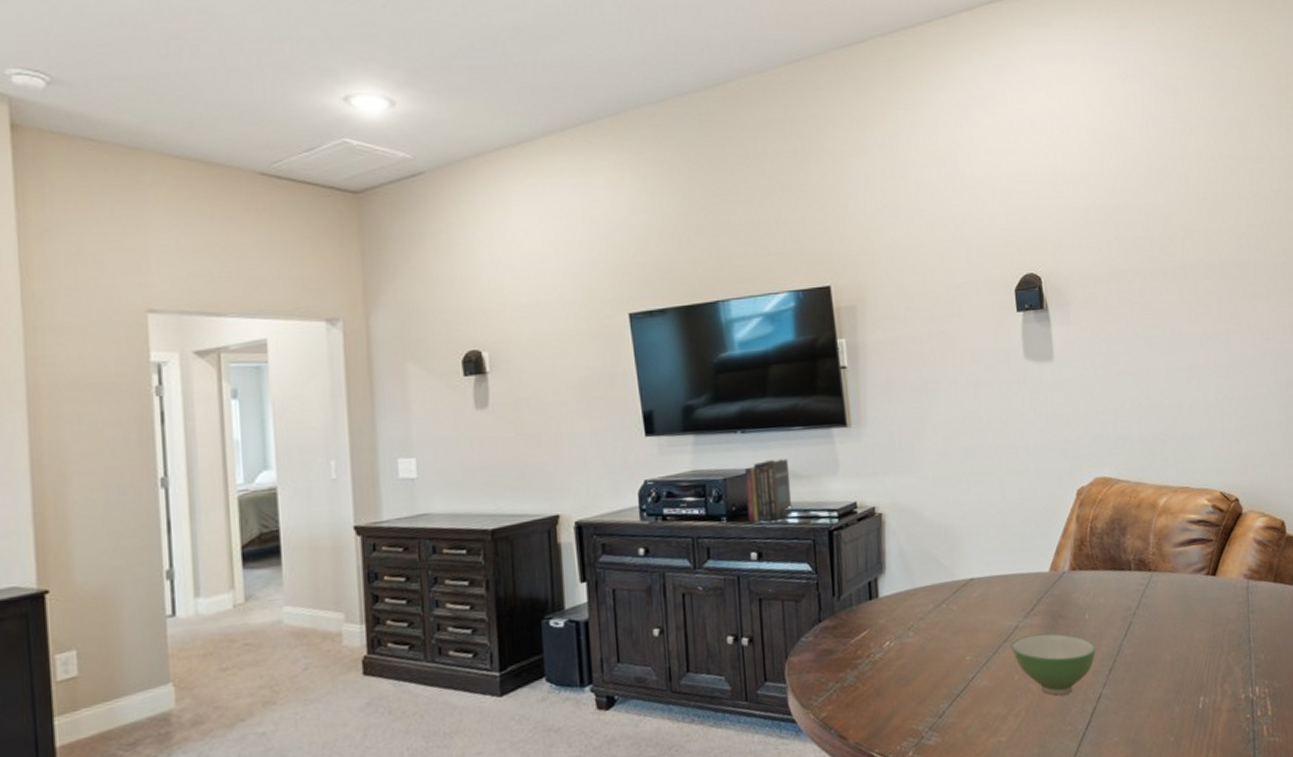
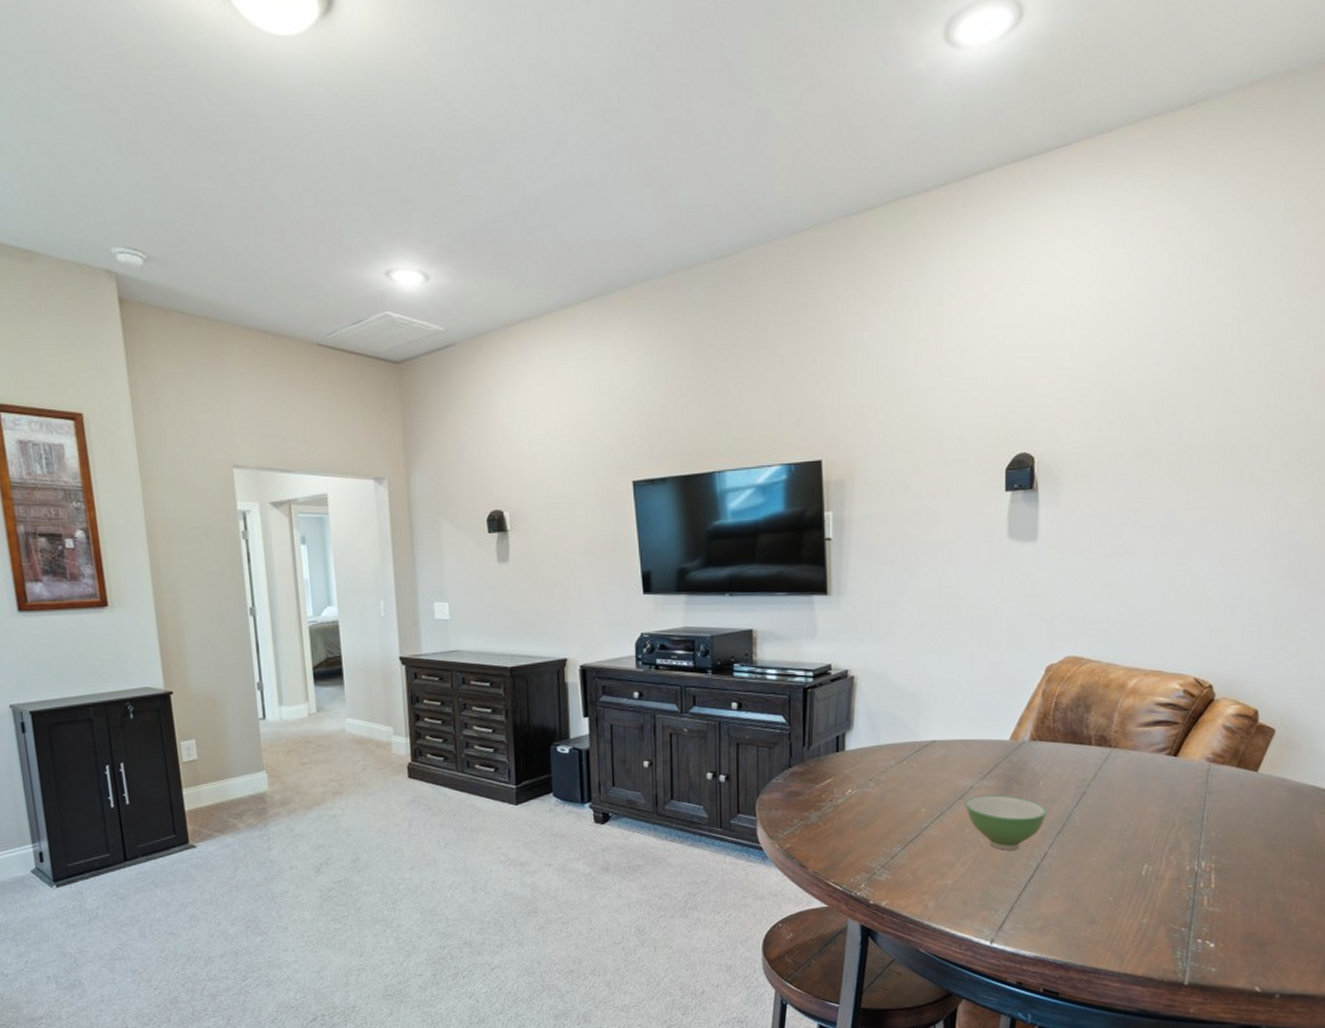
books: present [744,459,793,523] -> none [730,621,772,677]

